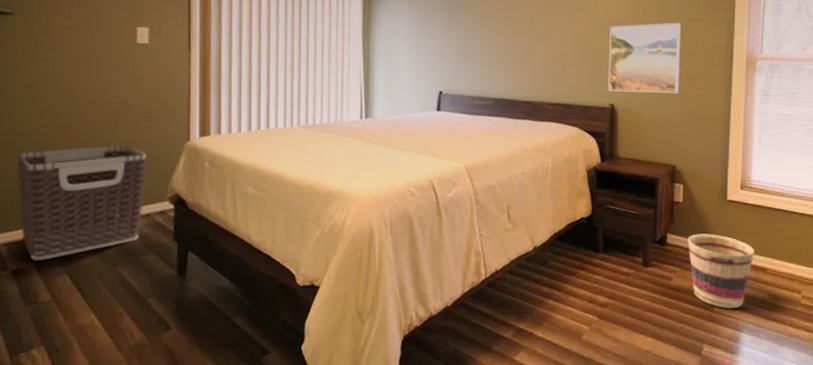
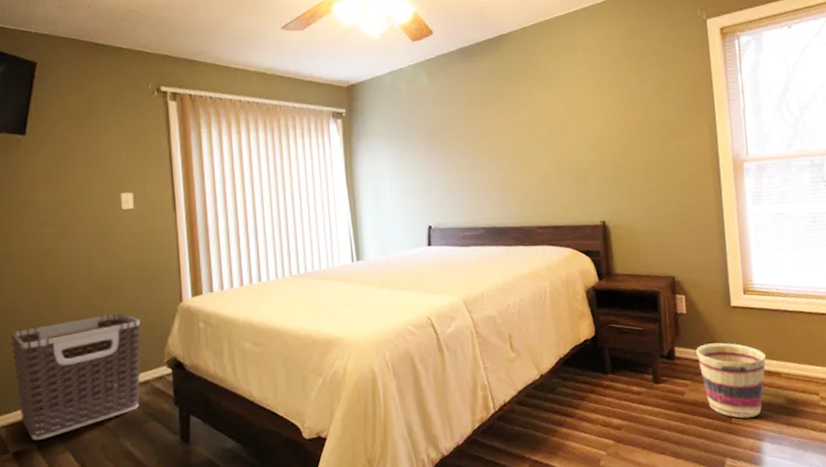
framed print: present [608,22,681,94] -> none [592,132,669,209]

